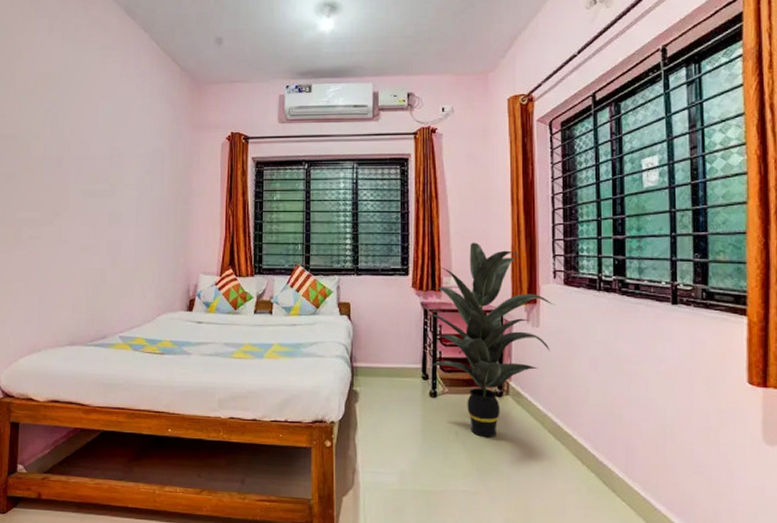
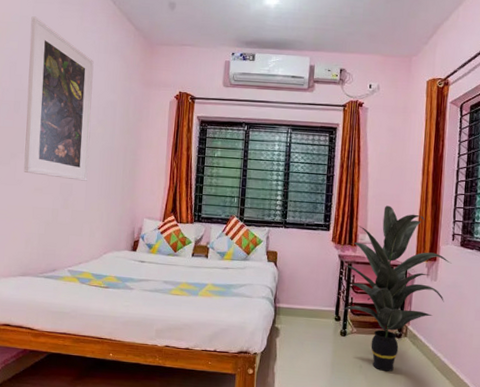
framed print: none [68,65,139,237] -> present [23,16,94,181]

